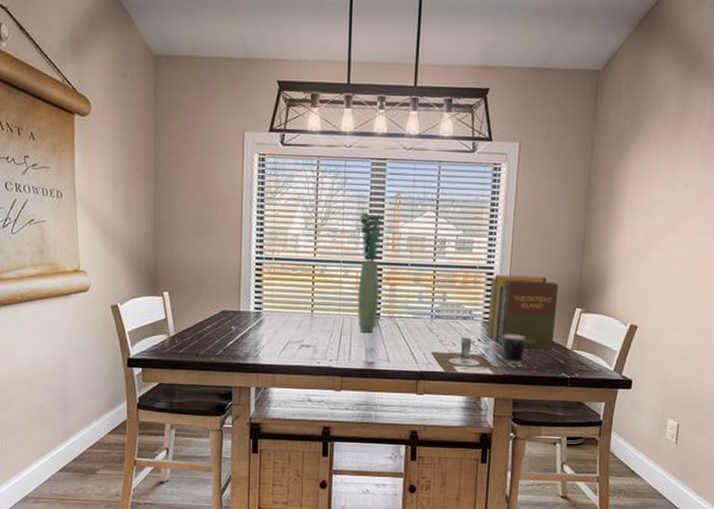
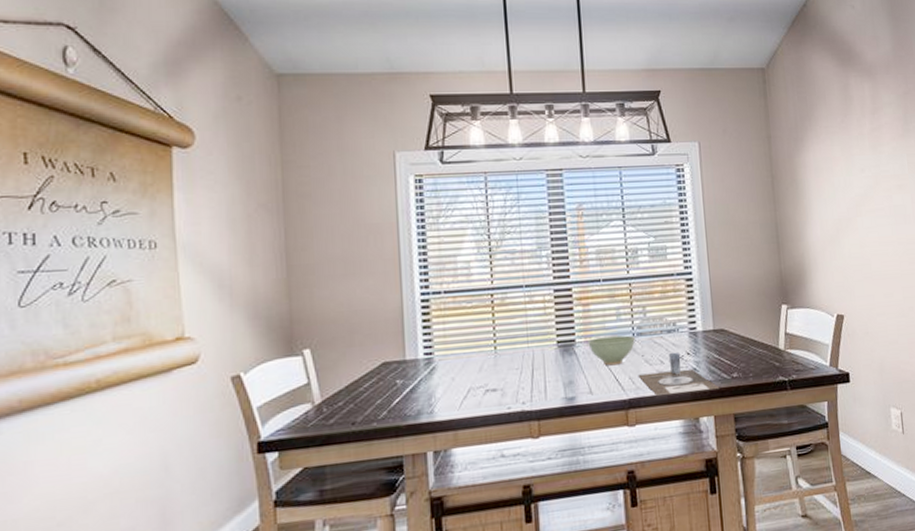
vase: present [357,209,383,333] -> none [539,225,573,364]
bowl: none [391,314,434,341] -> present [588,335,636,366]
books: present [486,274,559,349] -> none [691,276,766,357]
mug: present [502,335,531,365] -> none [712,342,744,376]

